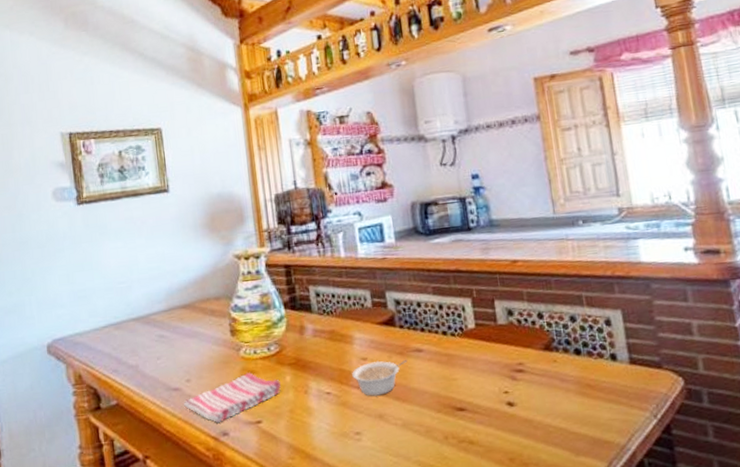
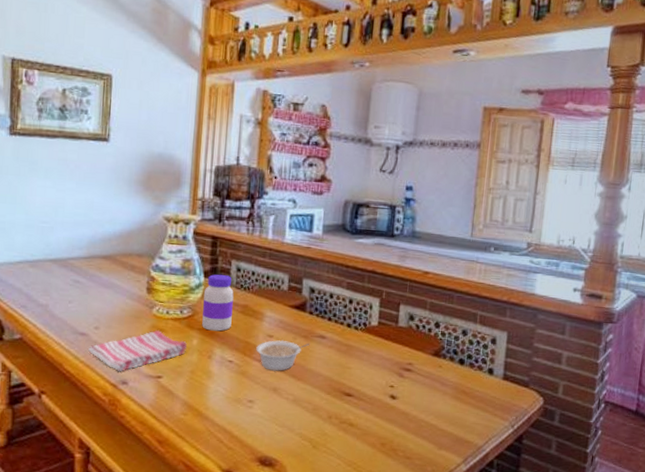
jar: none [287,302,322,364] -> present [202,274,234,331]

